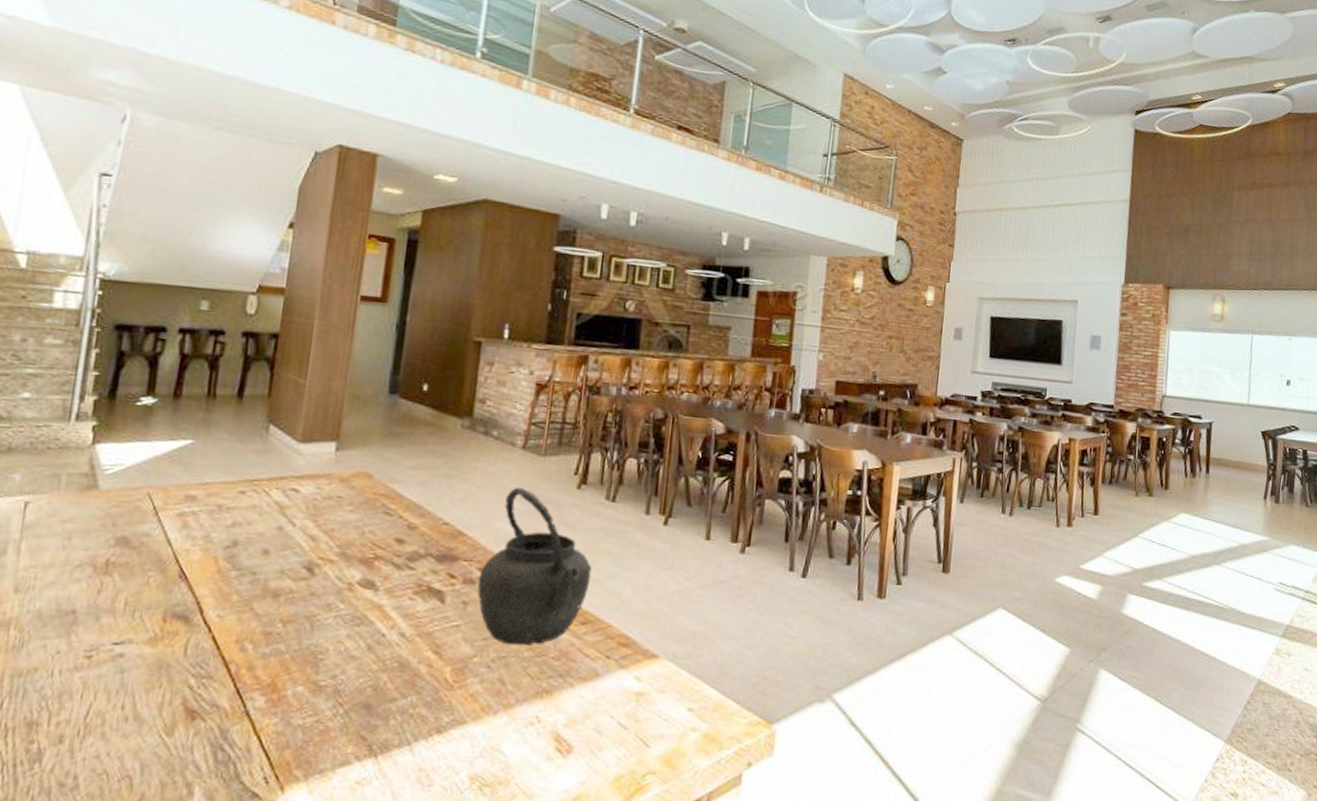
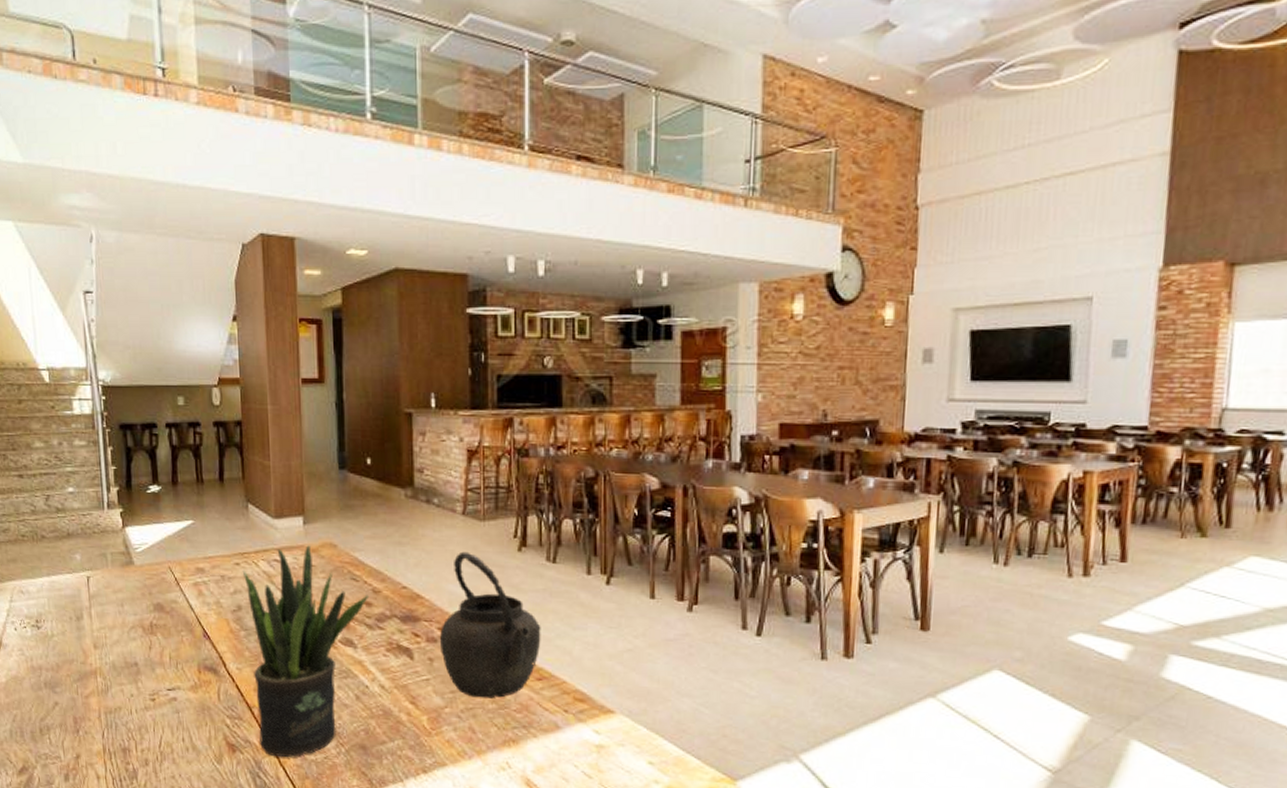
potted plant: none [231,474,403,723] -> present [242,545,370,757]

